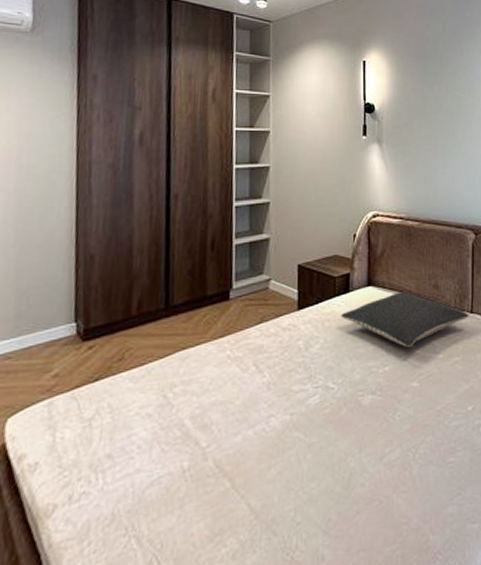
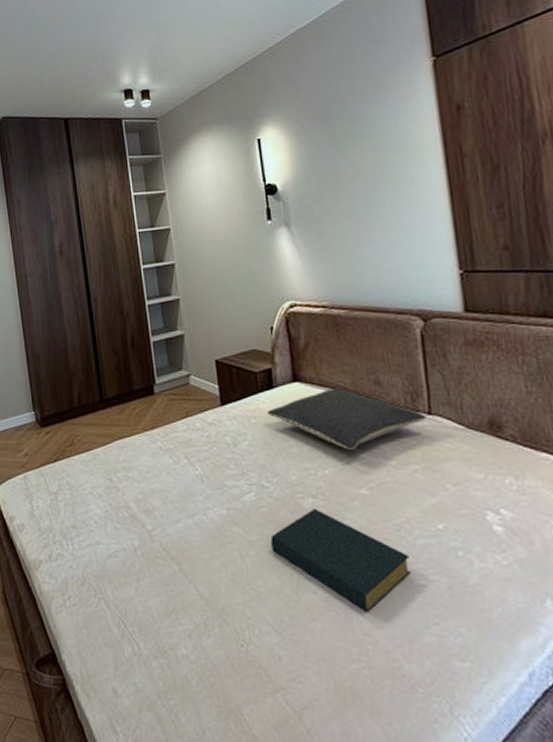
hardback book: none [329,404,444,496] -> present [270,508,412,613]

